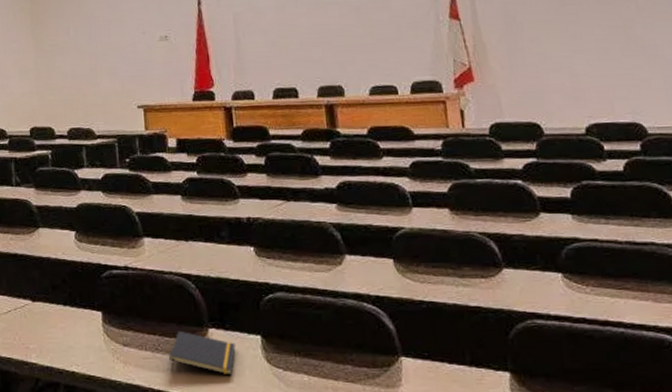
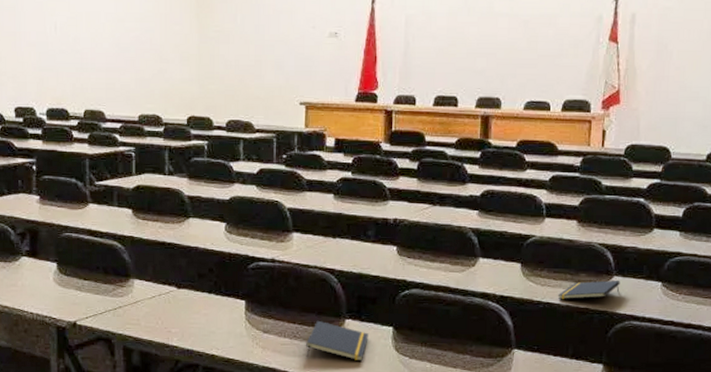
notepad: none [442,273,514,297] -> present [558,280,620,299]

